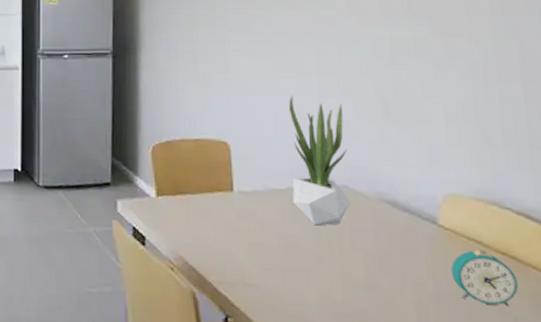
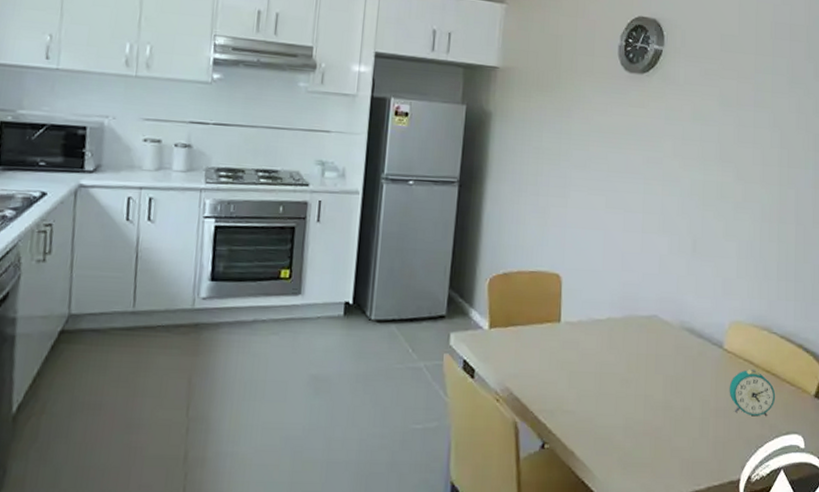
potted plant: present [289,95,351,226] -> none [611,230,661,353]

